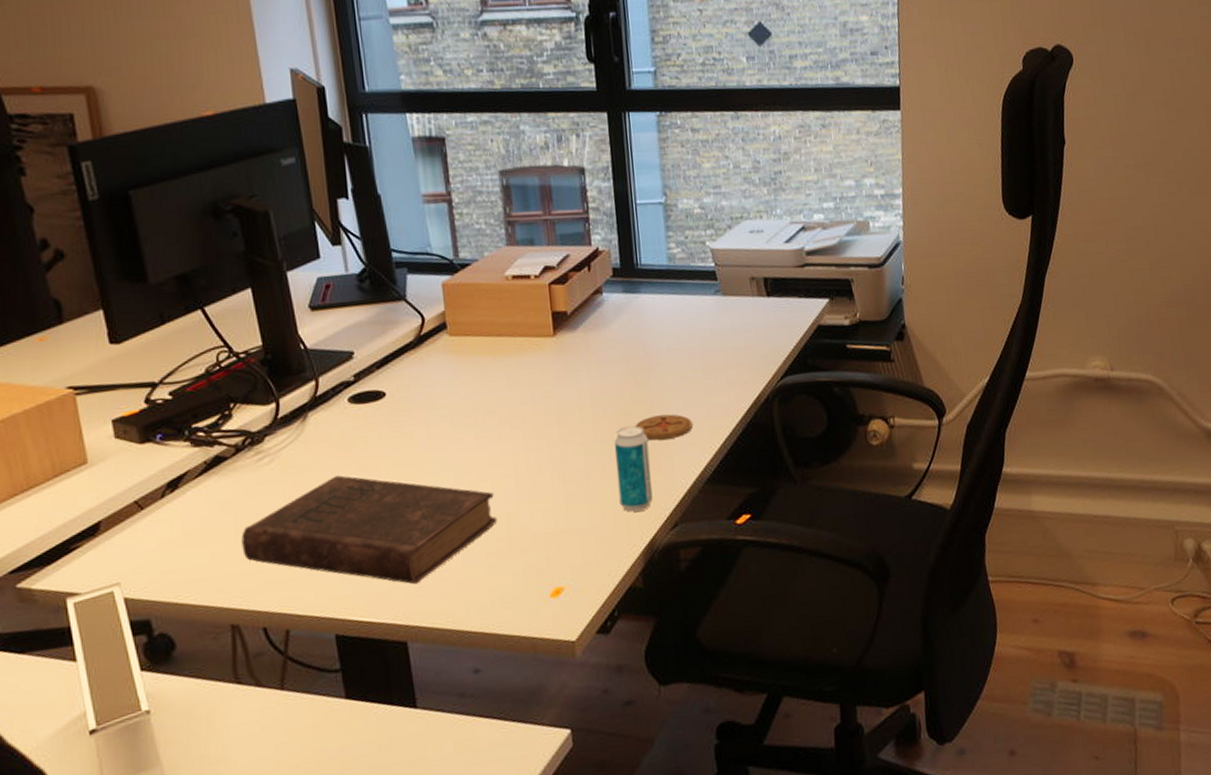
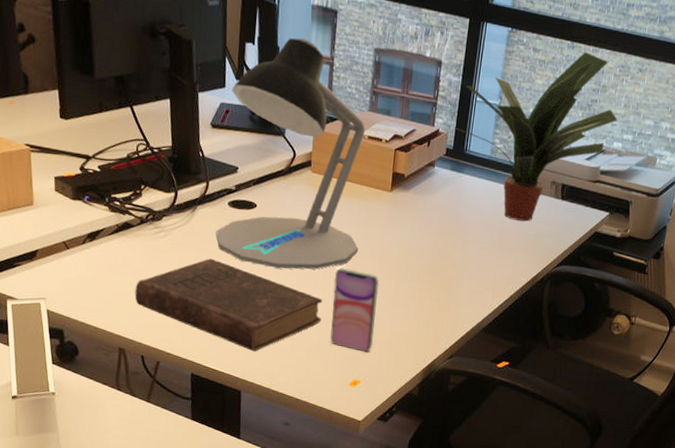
desk lamp: none [329,179,527,470] -> present [216,38,366,270]
smartphone: none [503,444,570,549] -> present [330,267,380,352]
beverage can: present [613,425,653,512] -> none [414,274,445,340]
potted plant: none [616,119,812,335] -> present [454,52,618,222]
coaster: present [635,414,693,440] -> none [437,271,481,292]

